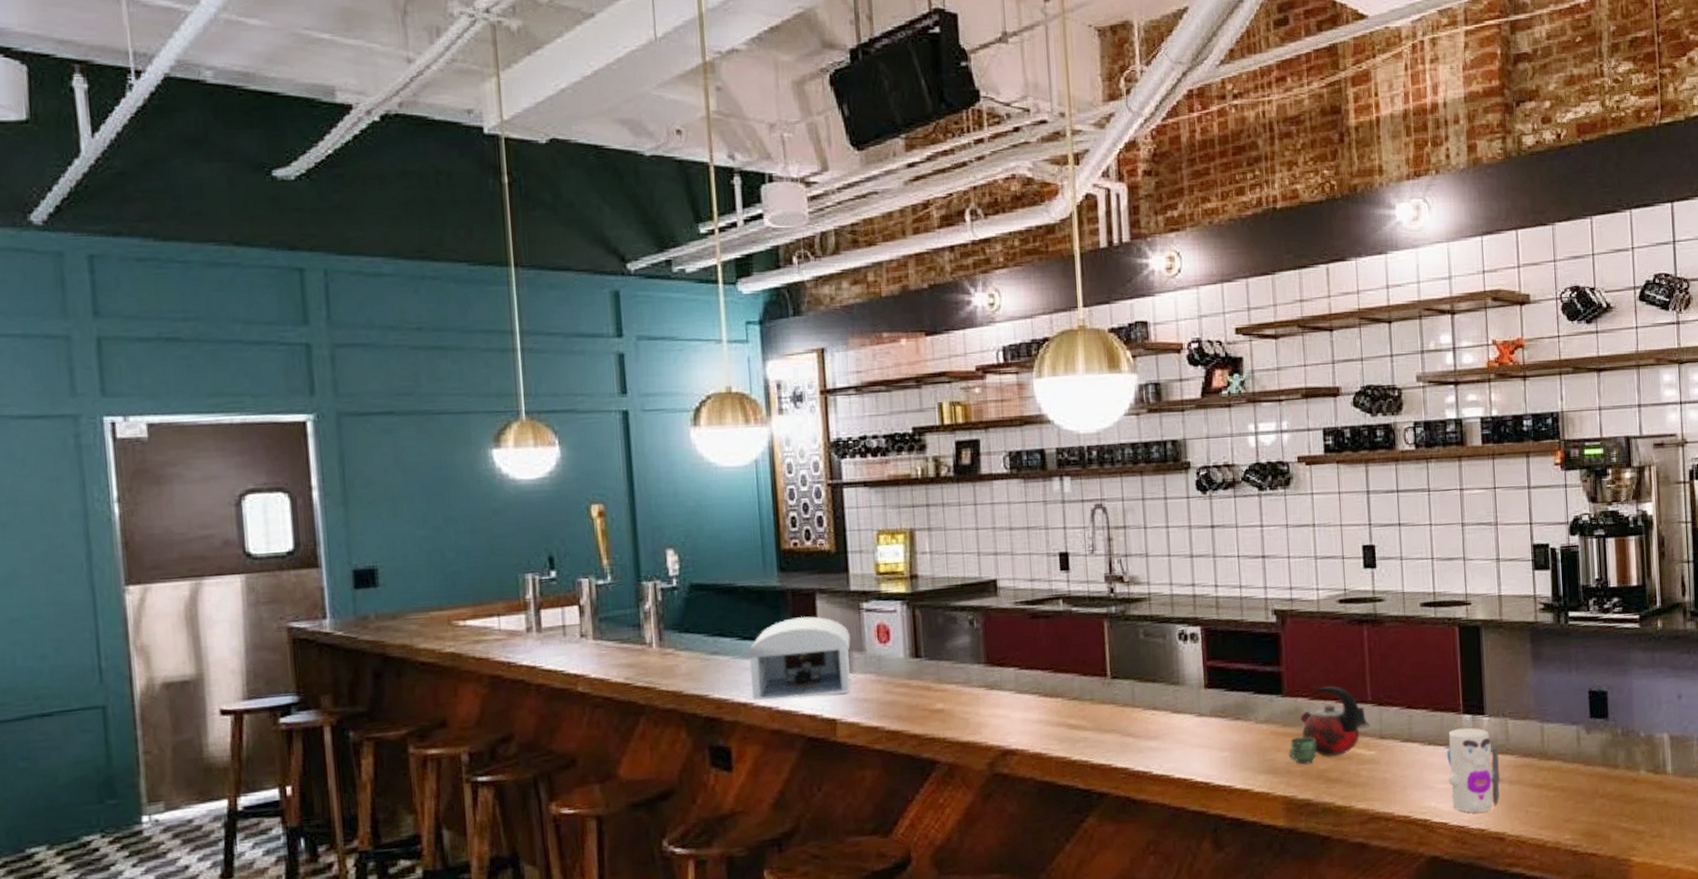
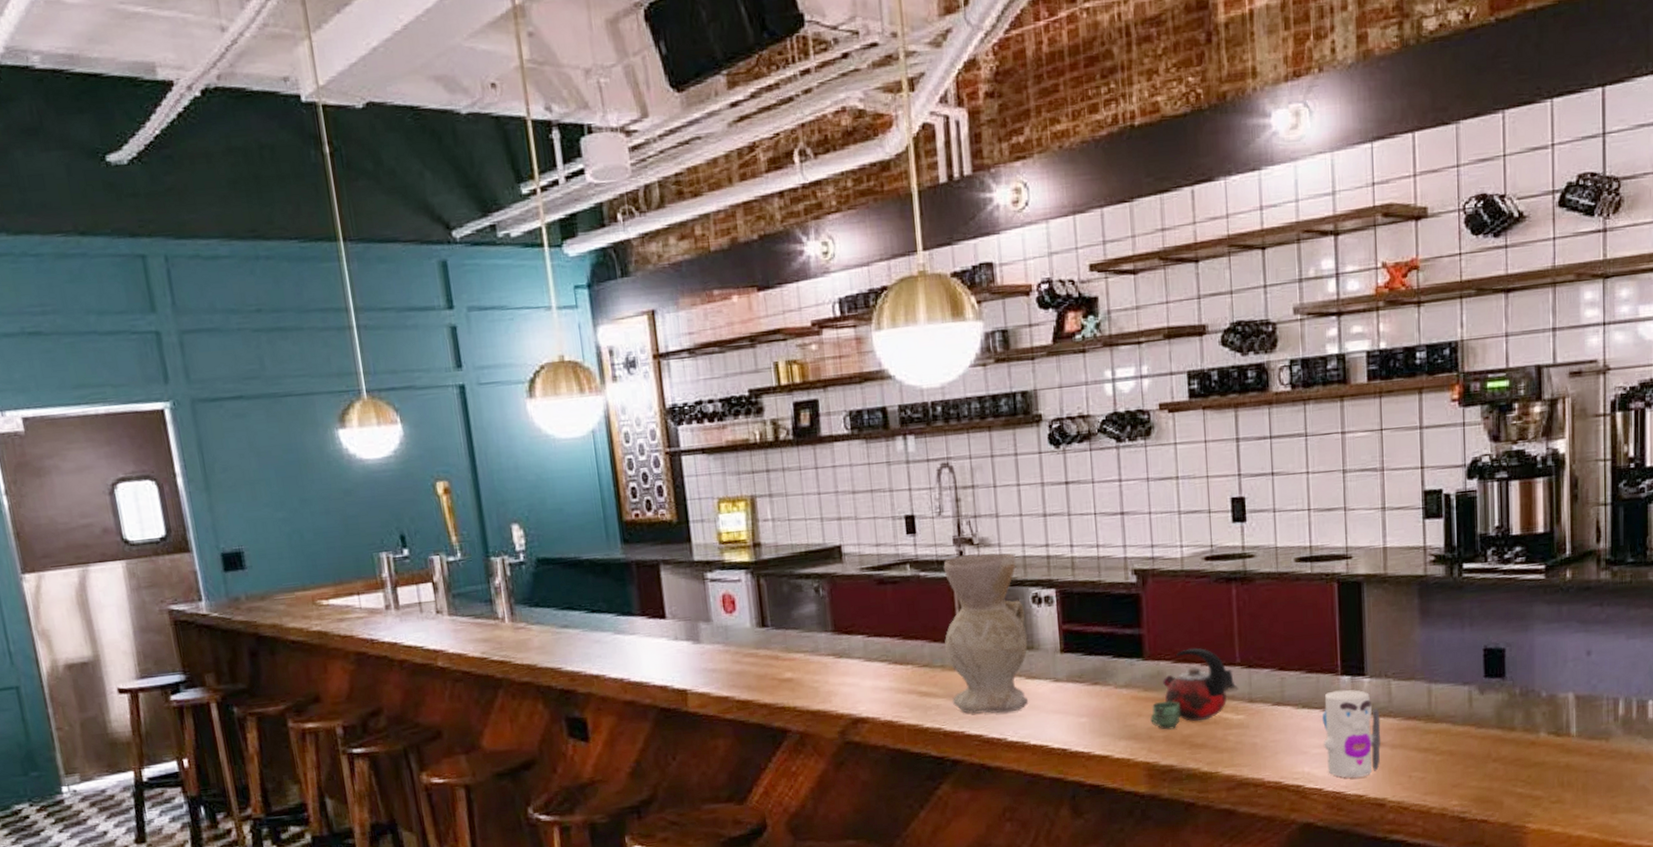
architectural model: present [747,616,851,700] -> none [596,587,699,672]
vase: none [1094,591,1174,747] -> present [943,553,1028,714]

